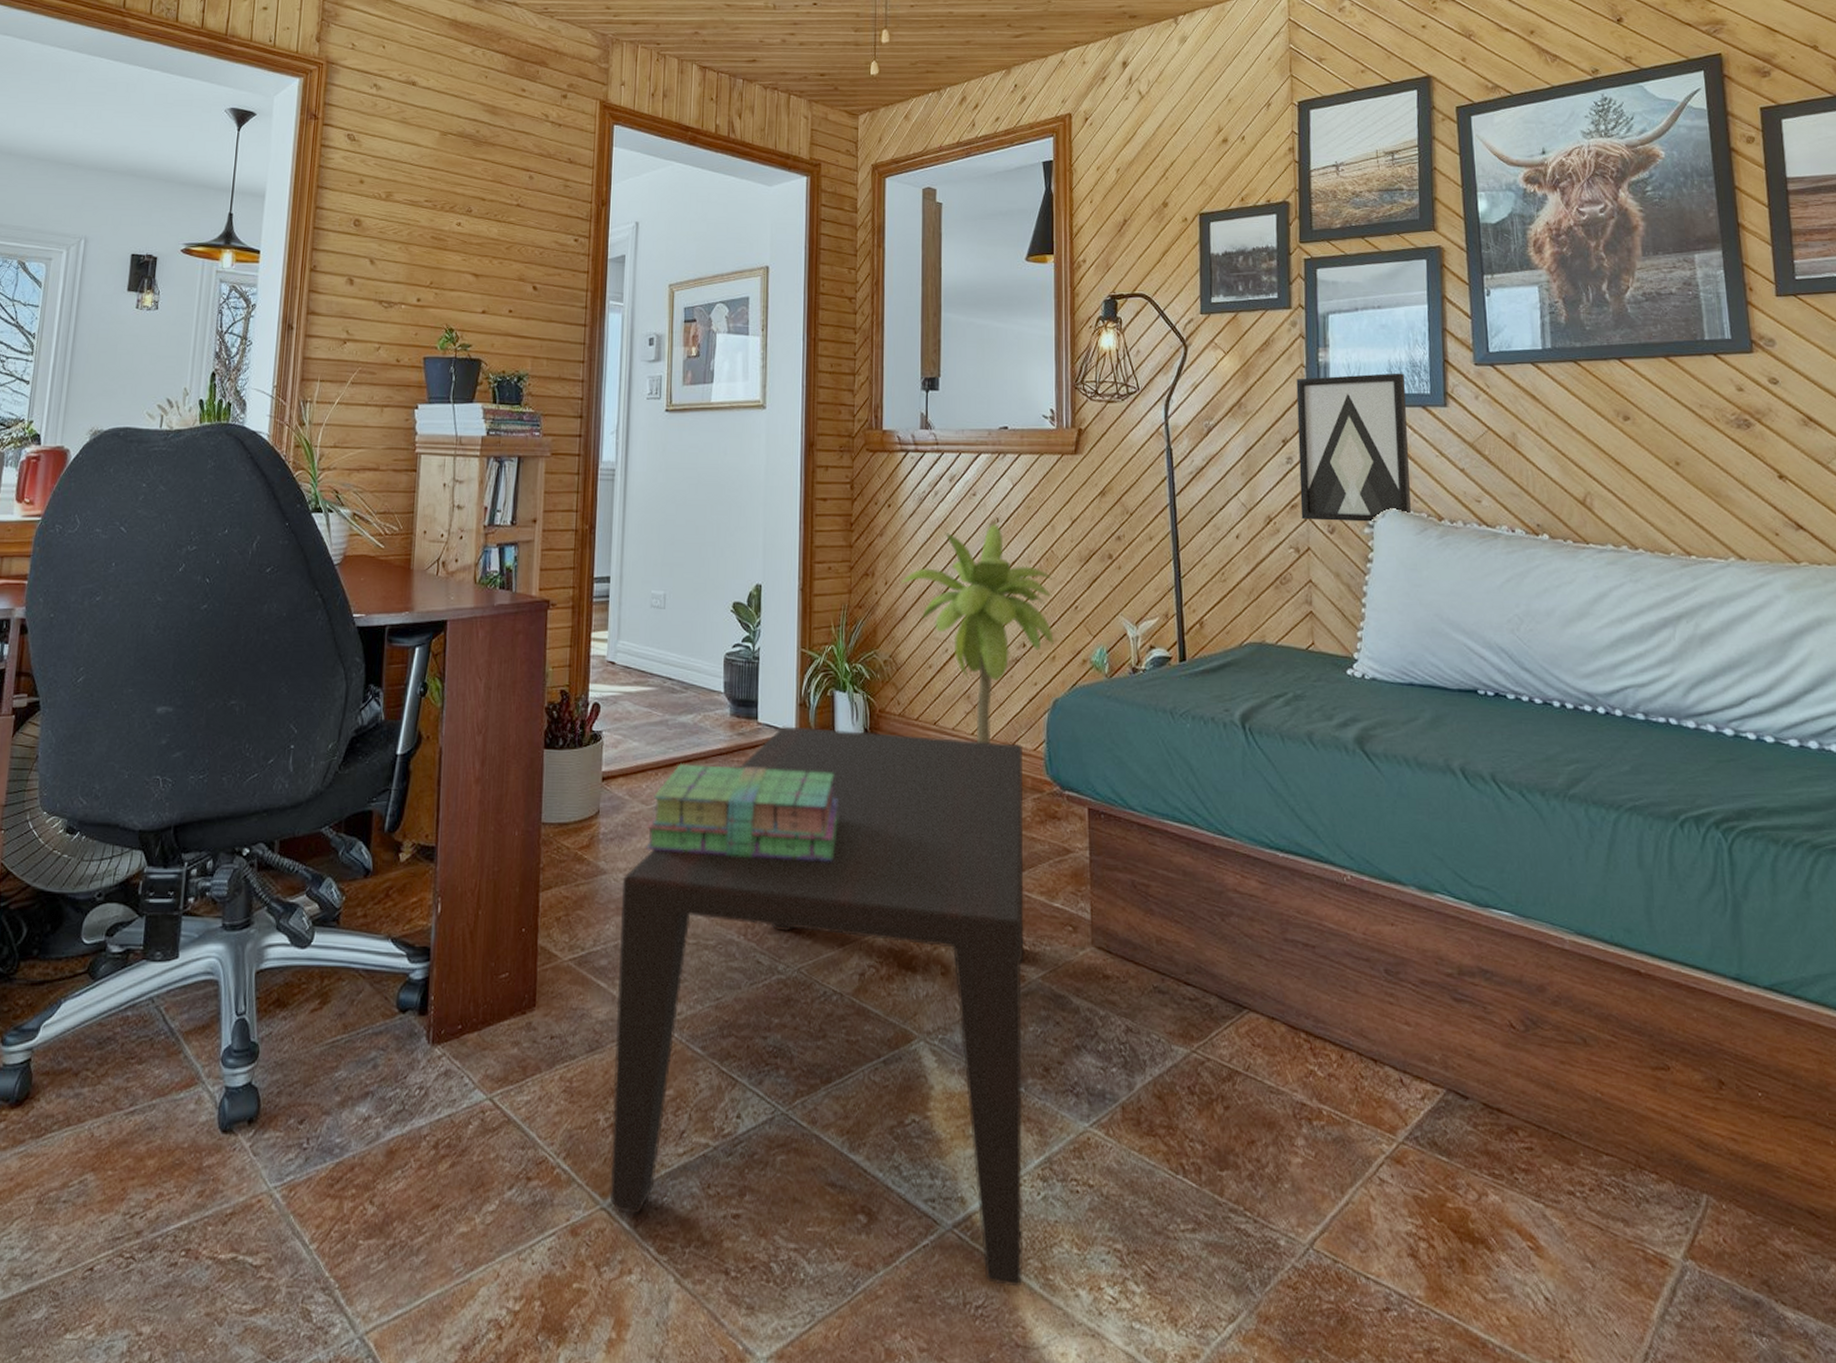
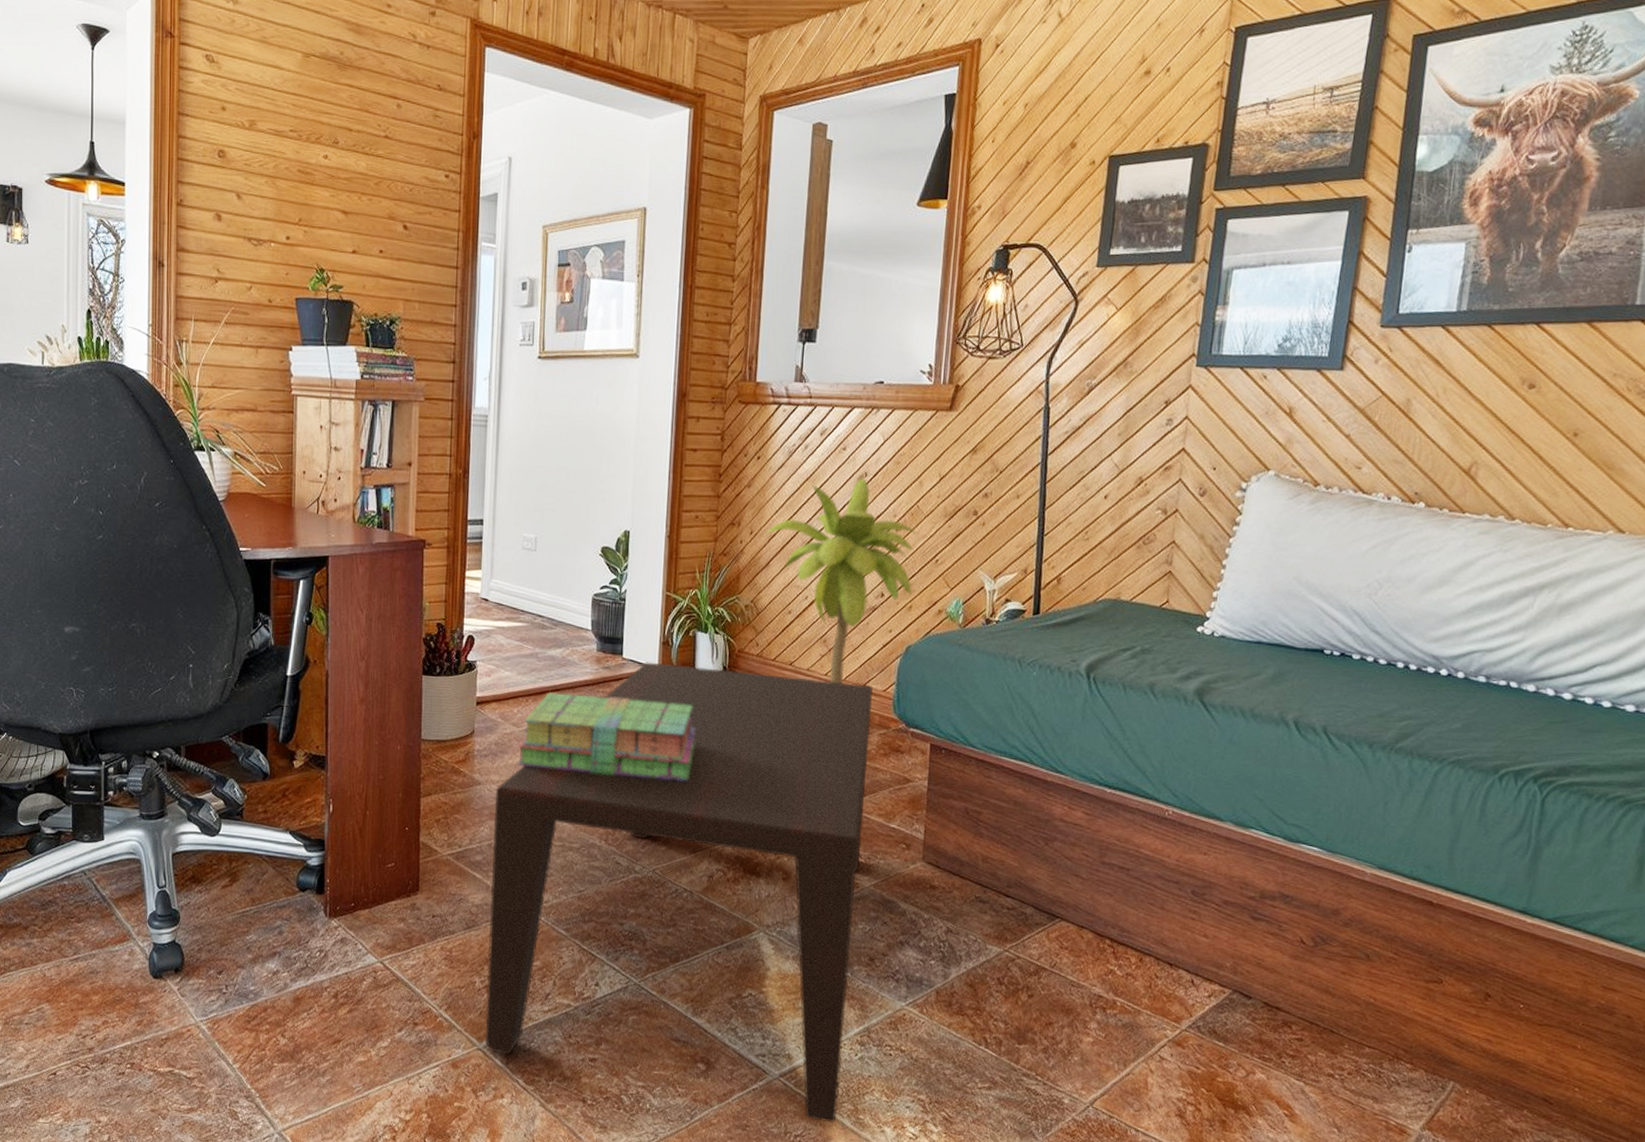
wall art: present [1296,373,1412,522] -> none [1173,333,1303,486]

